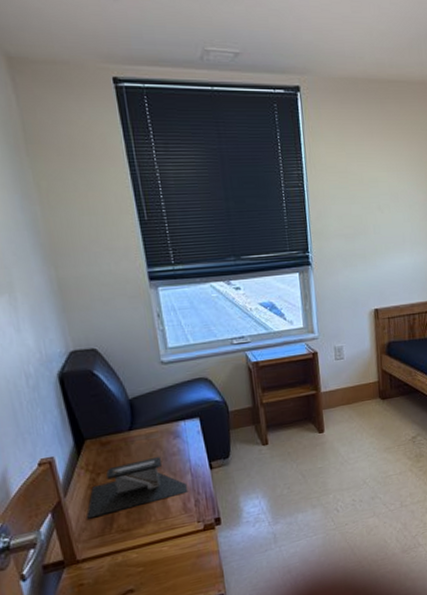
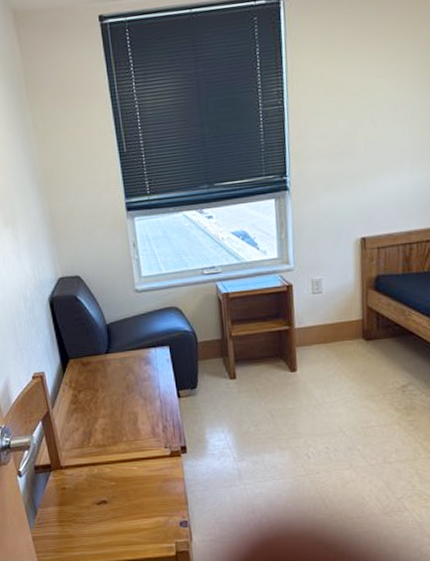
desk lamp: present [86,456,189,519] -> none [69,380,157,431]

